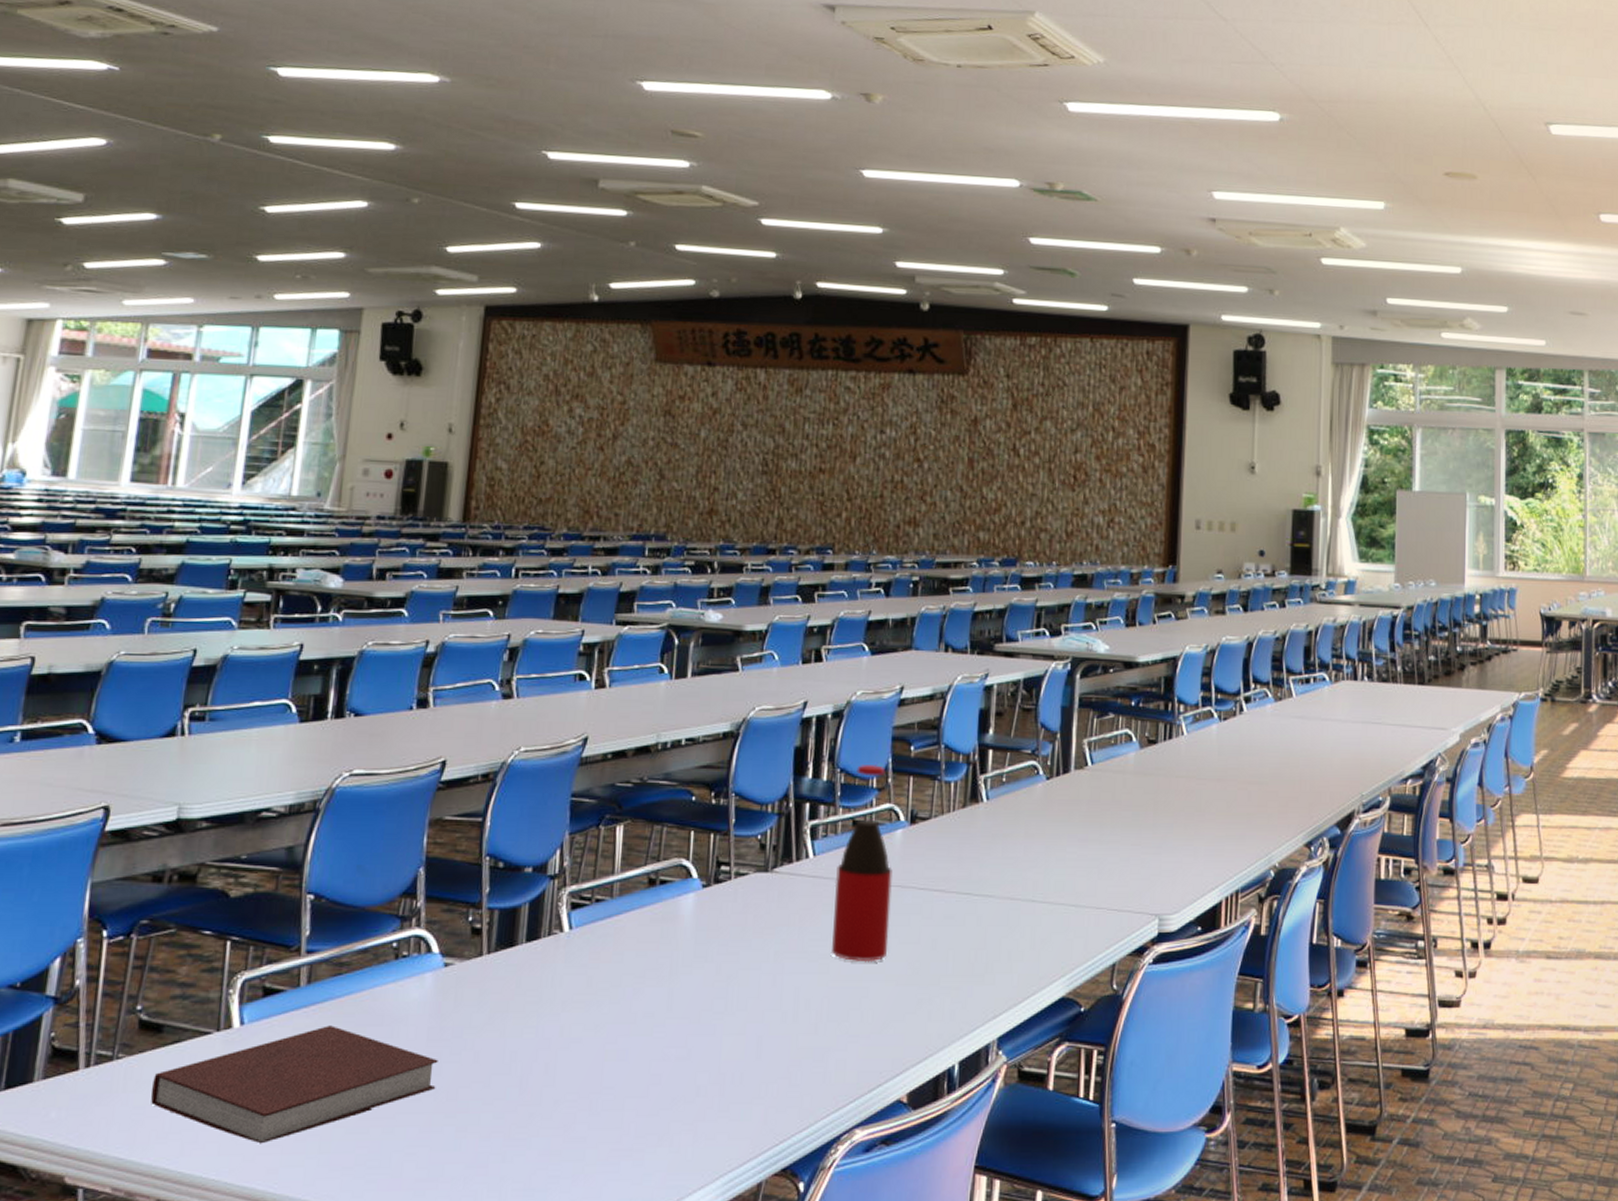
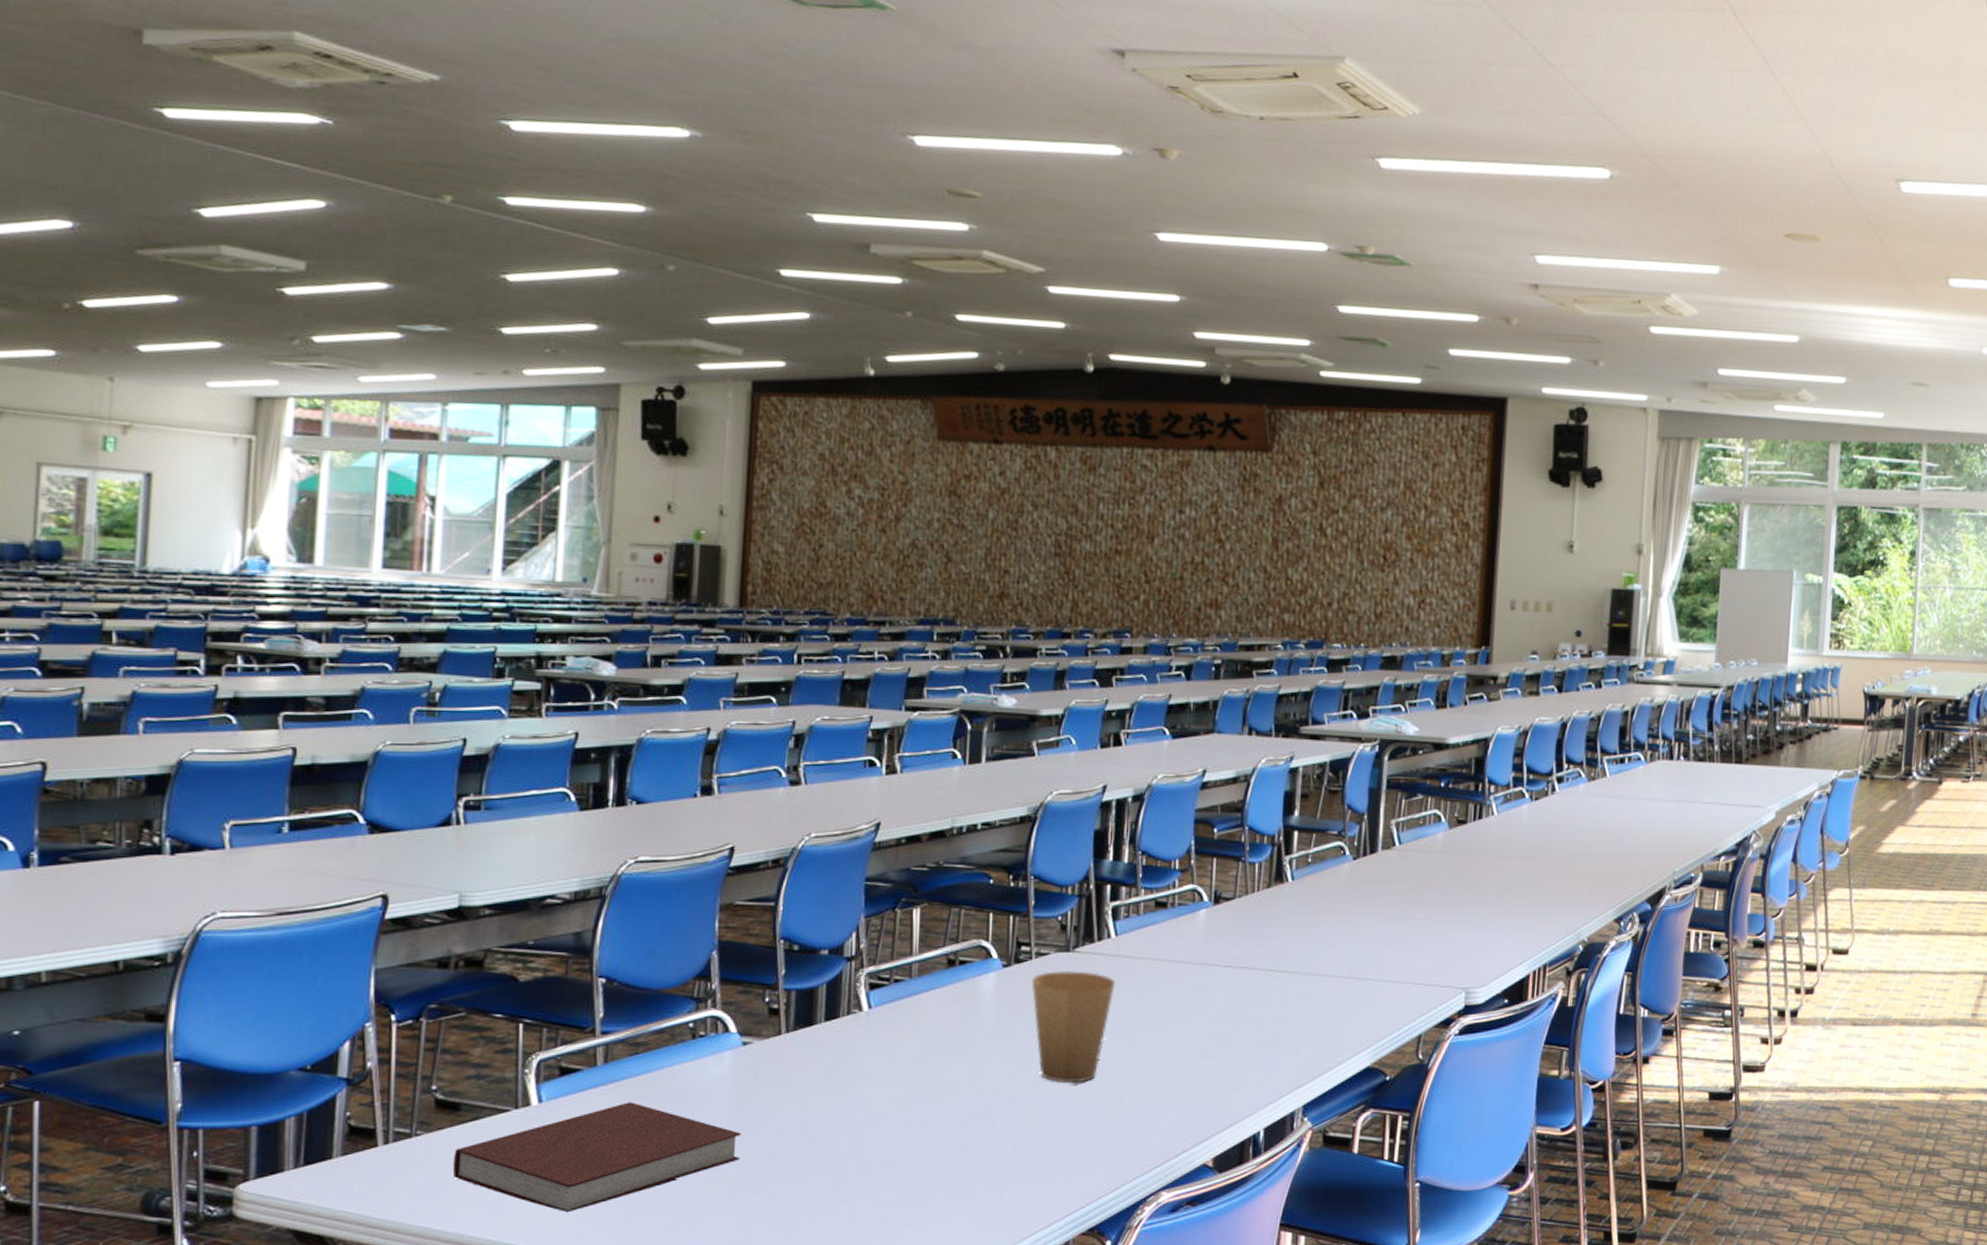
paper cup: none [730,892,812,1011] -> present [1031,971,1115,1084]
bottle: present [830,765,892,962] -> none [1134,847,1196,1037]

